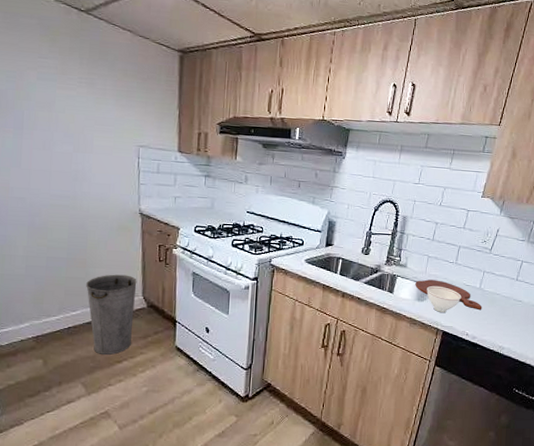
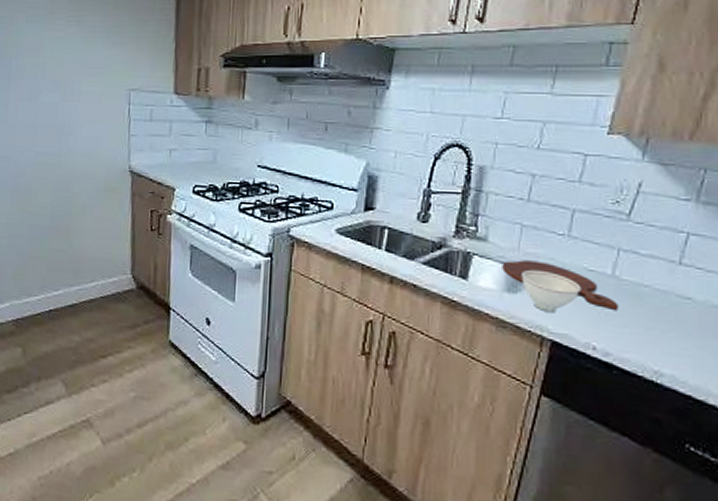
bucket: present [86,274,137,355] -> none [69,246,126,347]

